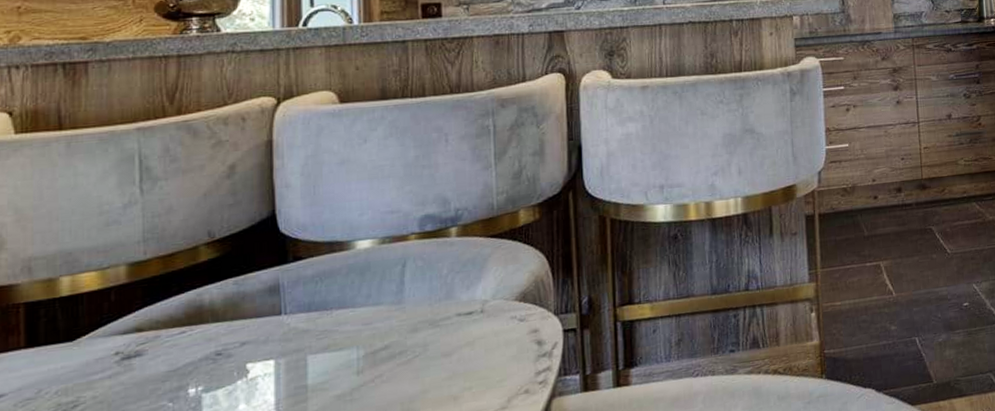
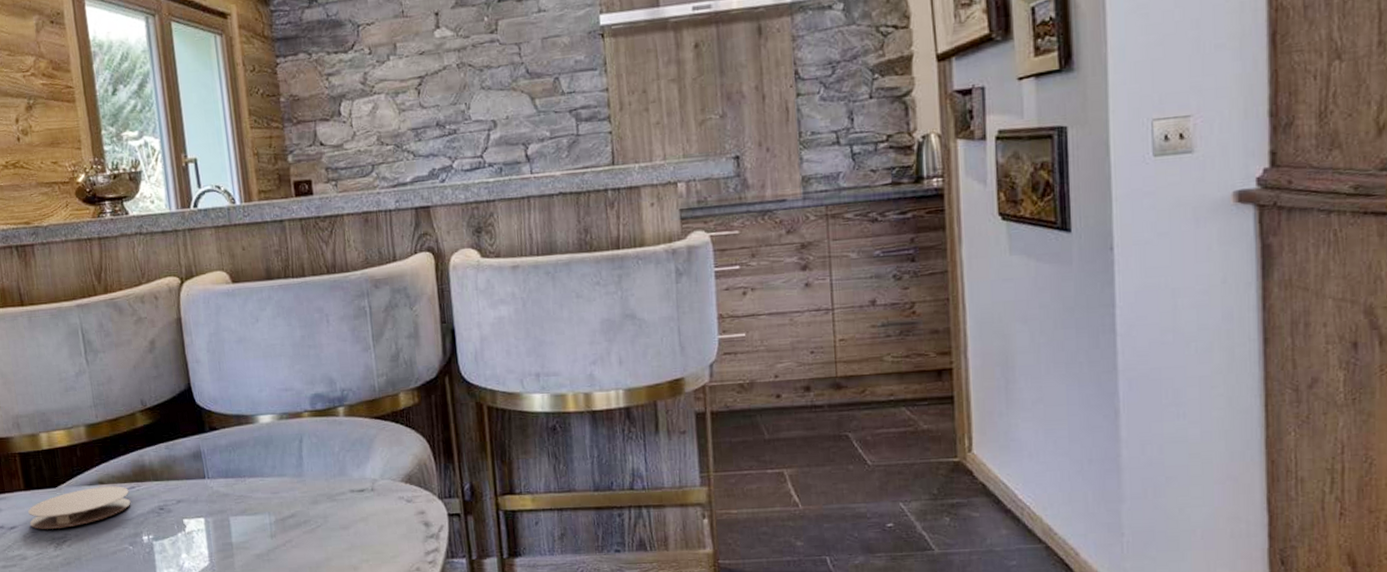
coaster: none [26,332,178,395] -> present [28,486,131,529]

